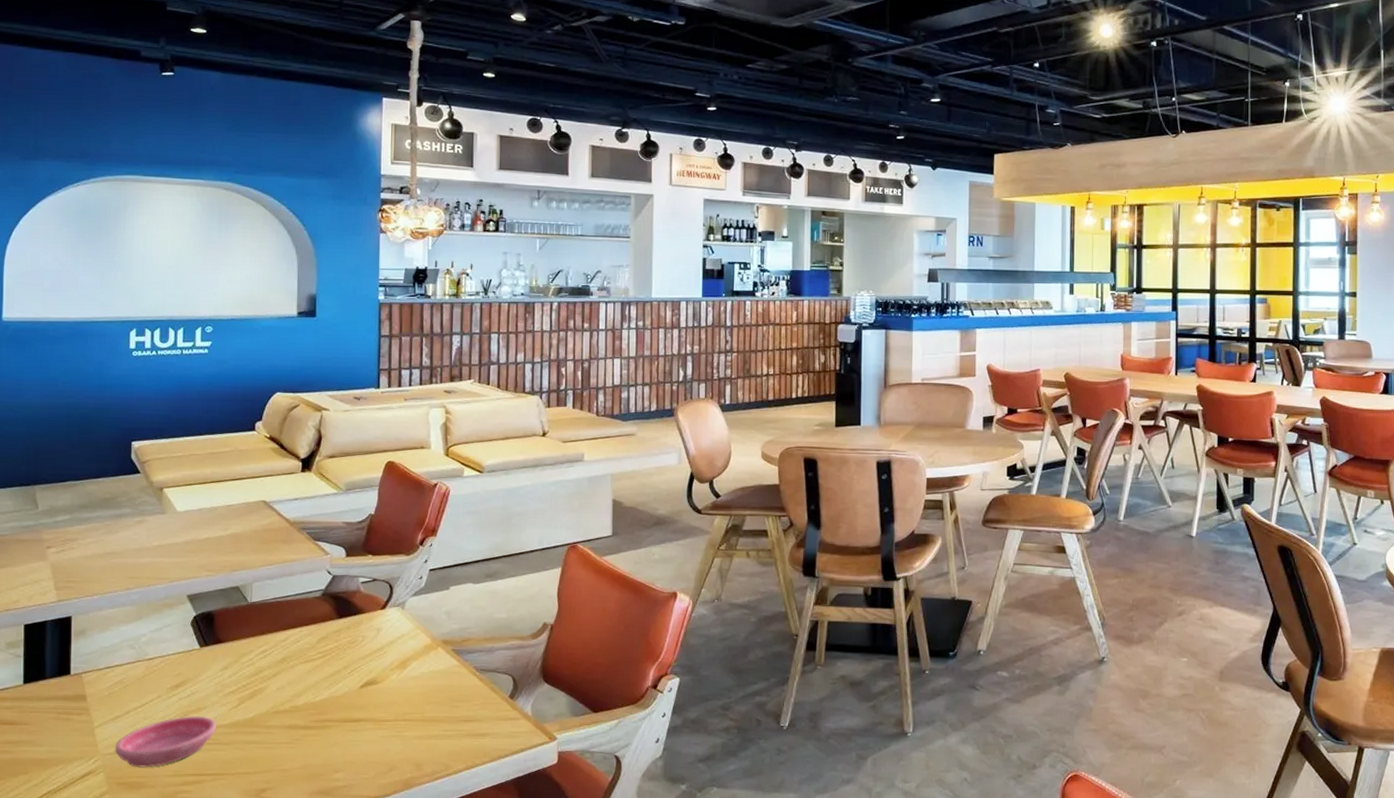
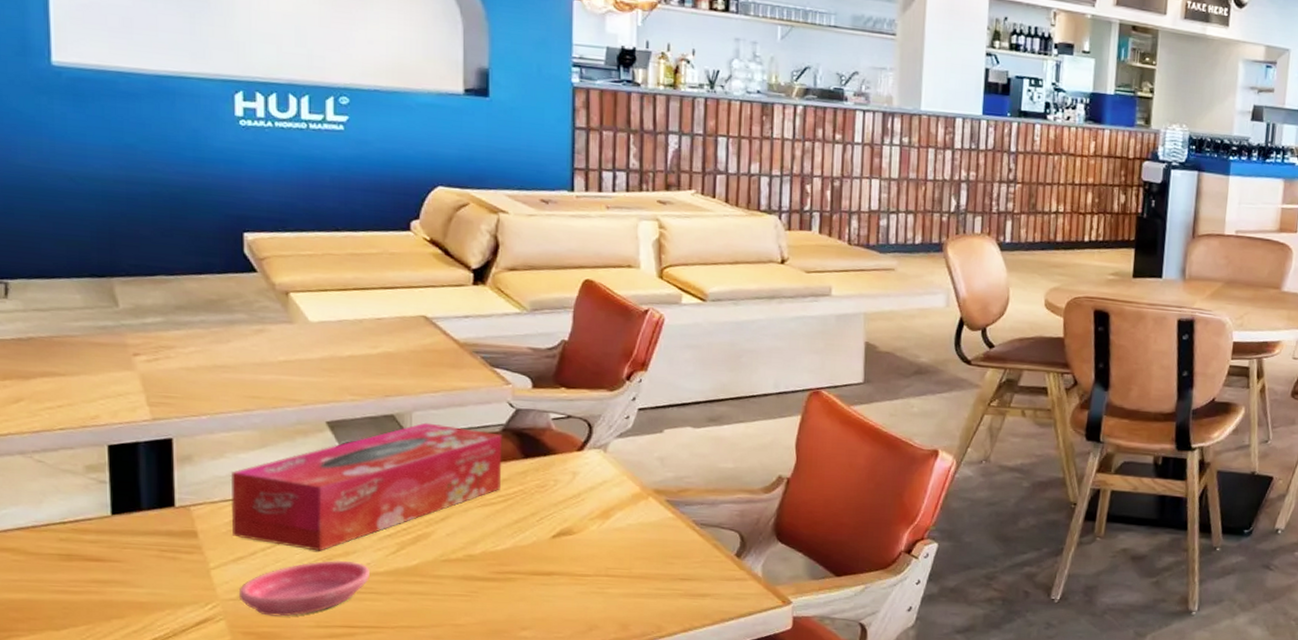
tissue box: none [113,591,322,708] -> present [230,422,503,551]

